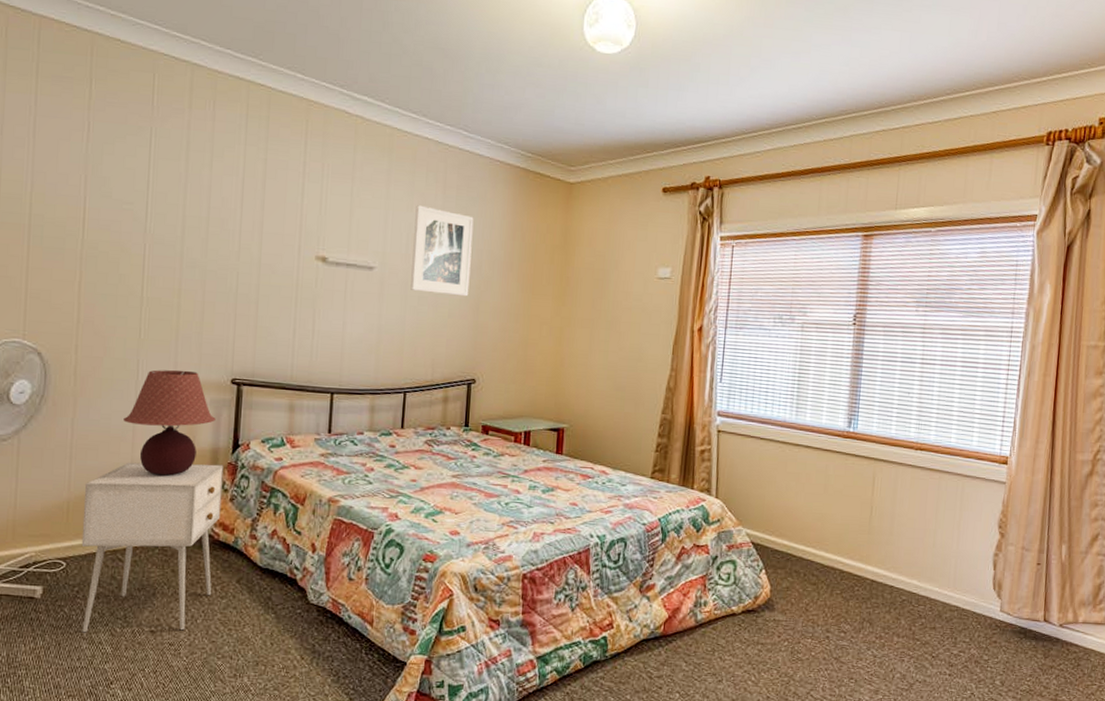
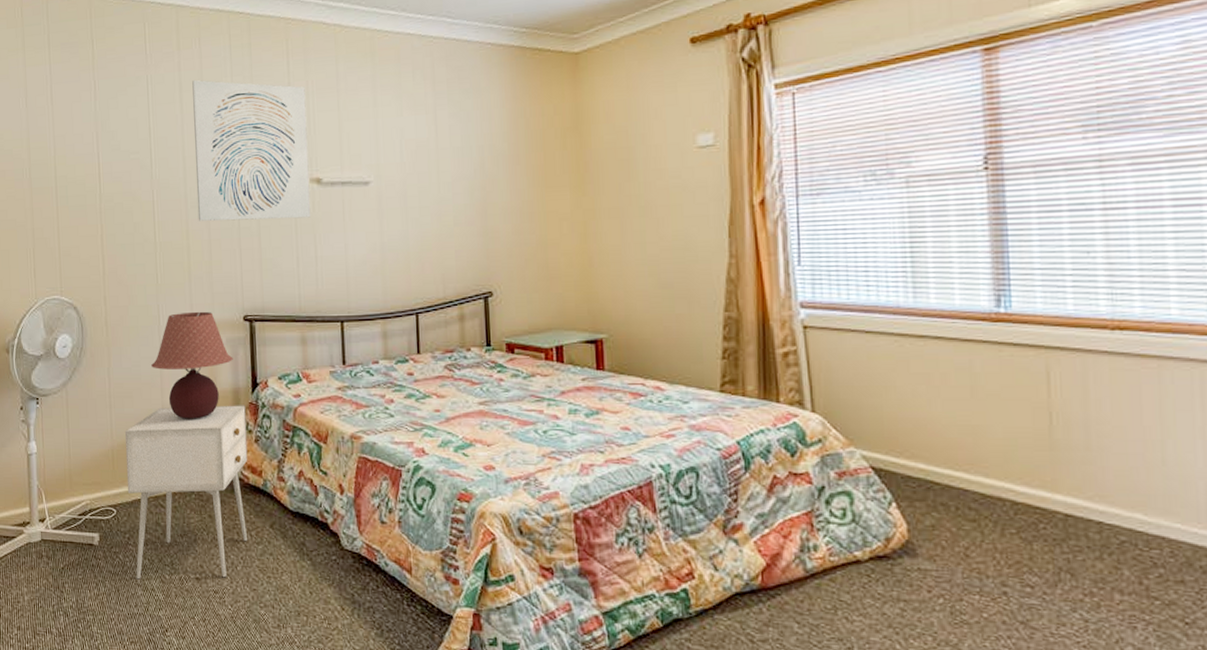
wall art: none [192,142,320,293] -> present [192,80,311,221]
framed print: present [410,205,474,297] -> none [406,107,474,202]

